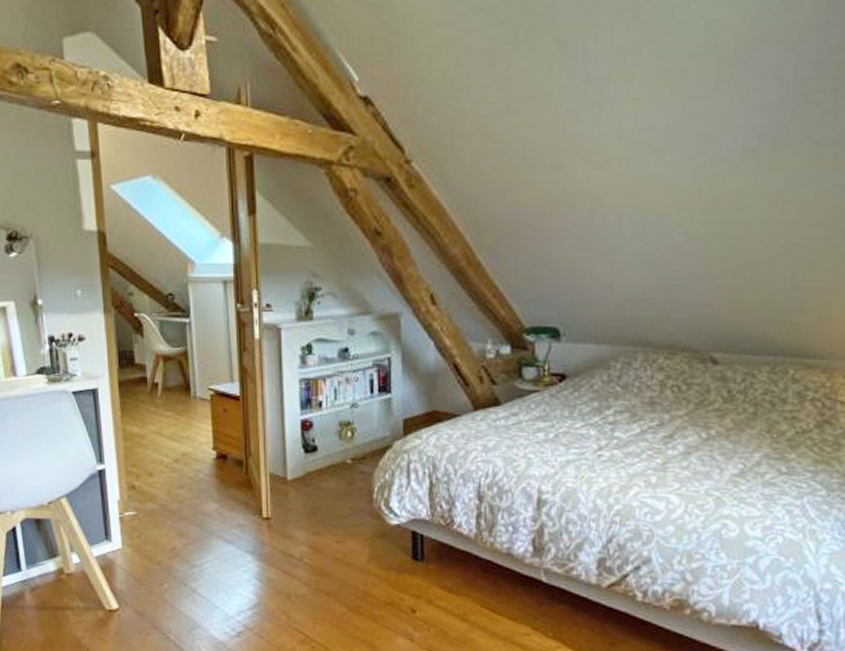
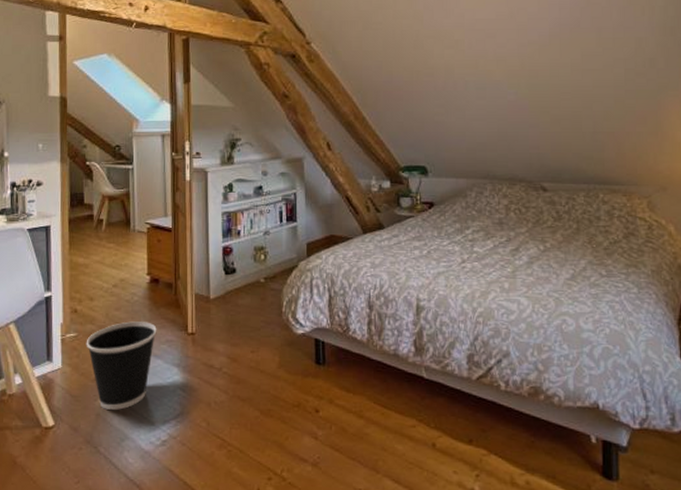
wastebasket: none [147,501,227,597] -> present [86,321,157,411]

